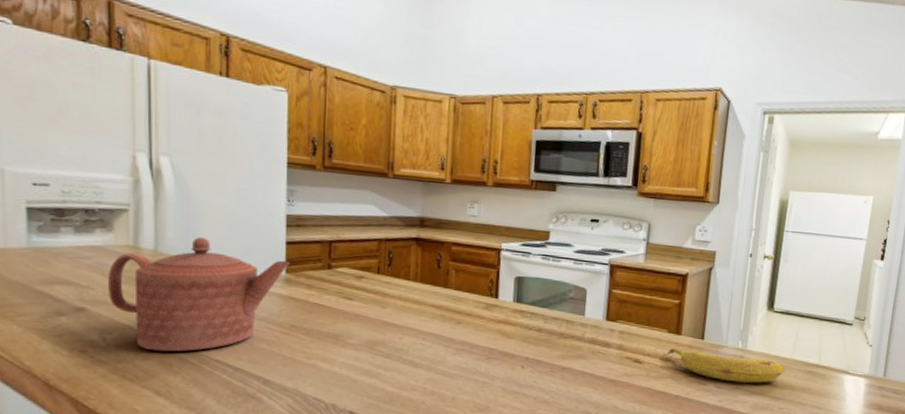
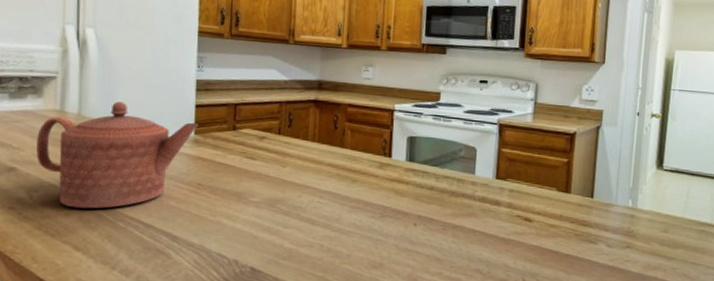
fruit: present [662,347,786,383] -> none [552,206,678,243]

